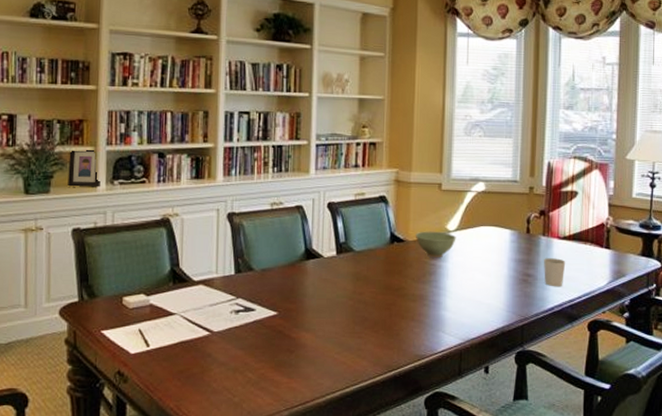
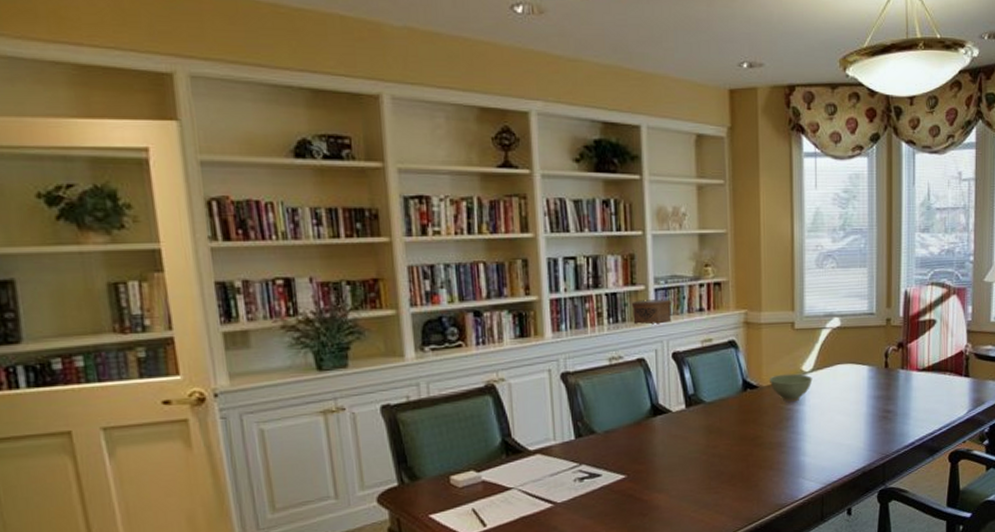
picture frame: present [68,148,100,188] -> none [365,313,409,358]
decorative box: none [295,153,330,176] -> present [632,299,672,324]
cup: present [544,258,566,287] -> none [903,391,926,421]

